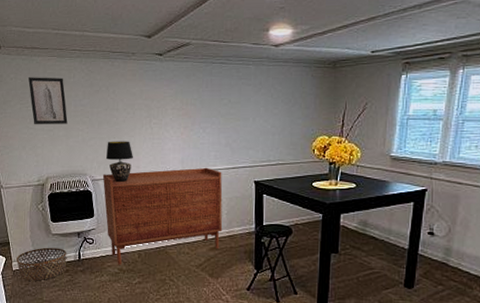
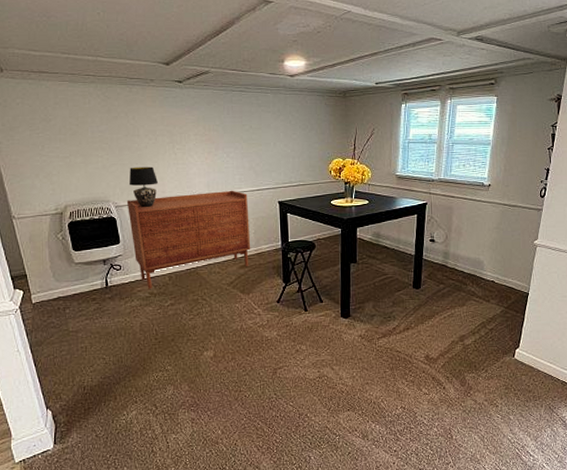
basket: present [17,247,67,281] -> none [36,276,93,313]
wall art: present [28,77,68,124] -> none [38,102,85,151]

